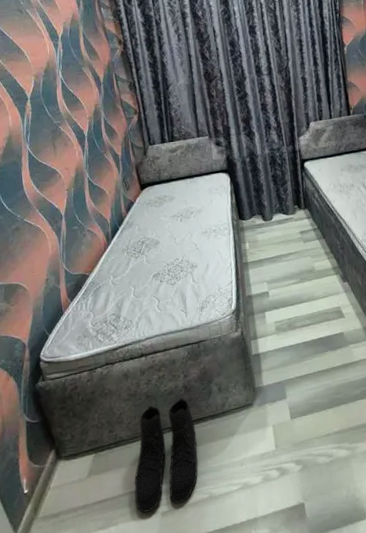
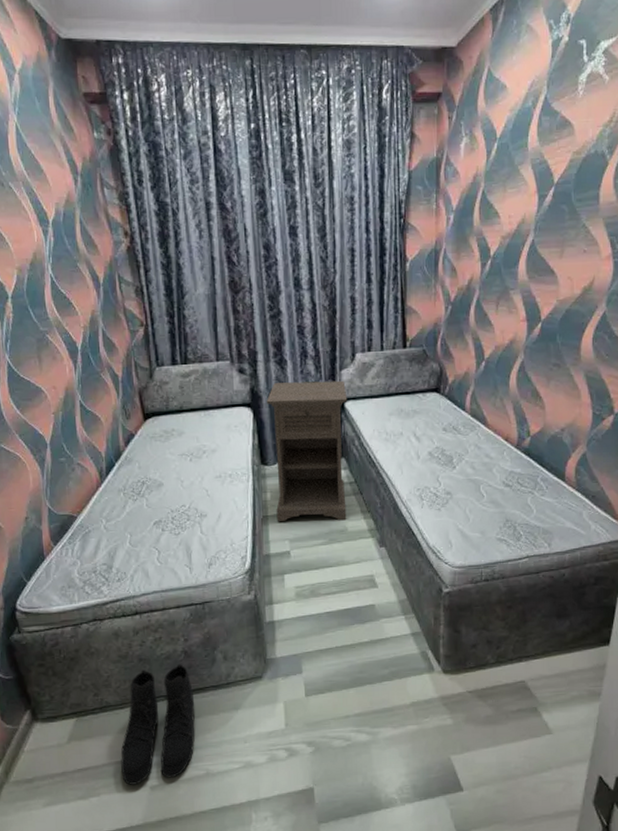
nightstand: none [240,145,314,267] -> present [266,380,348,521]

